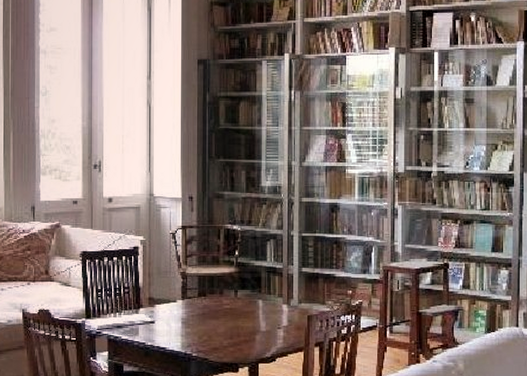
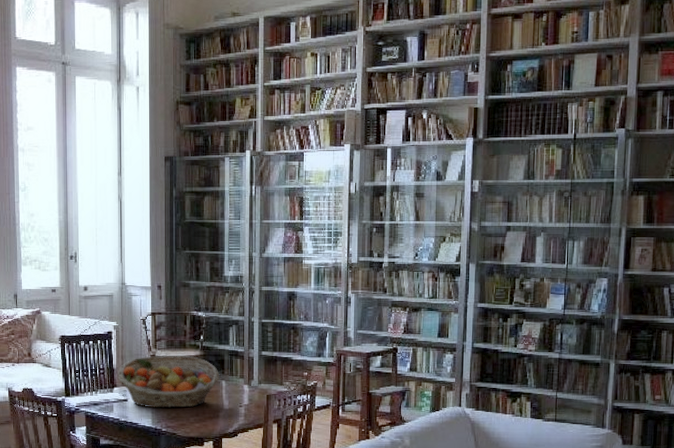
fruit basket: none [145,273,257,331] -> present [118,356,220,408]

